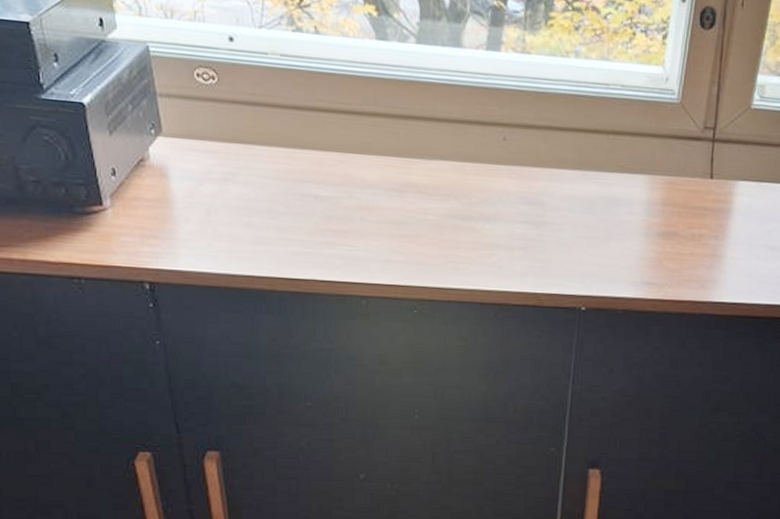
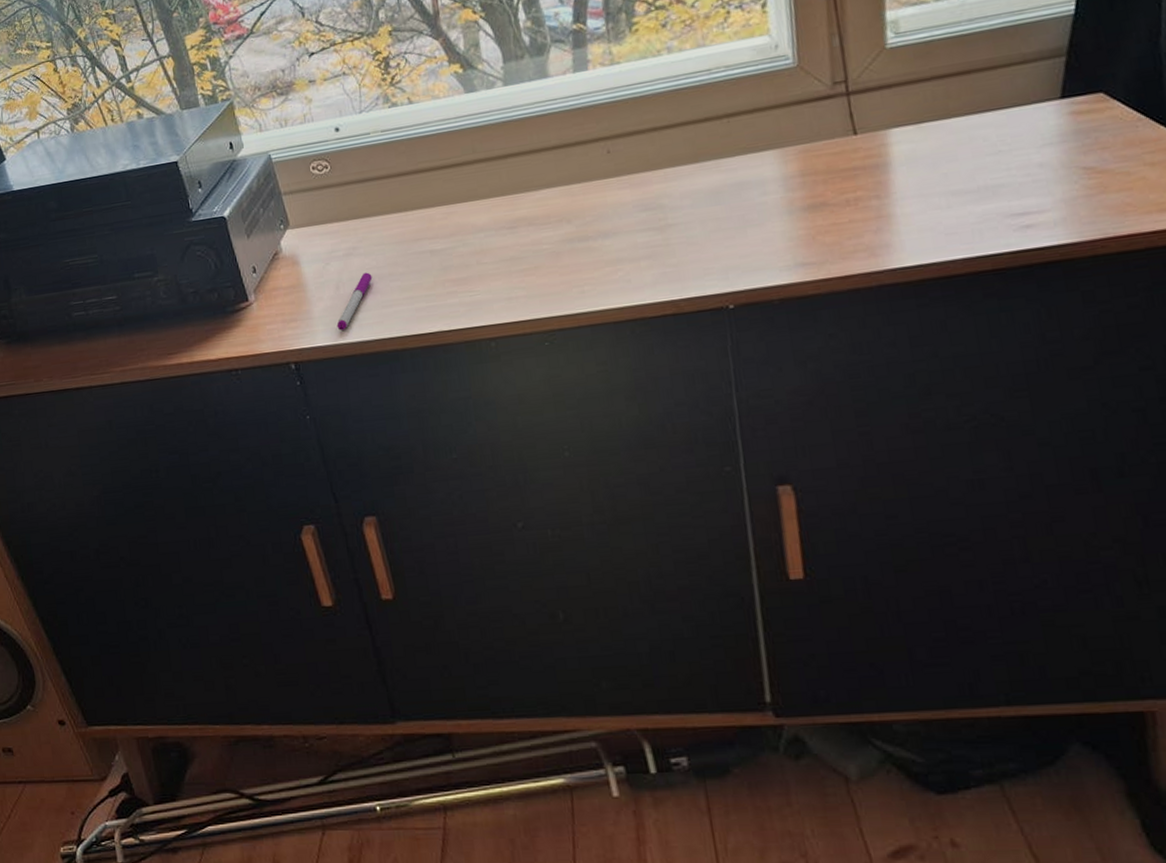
pen: none [202,203,249,259] -> present [336,272,373,331]

